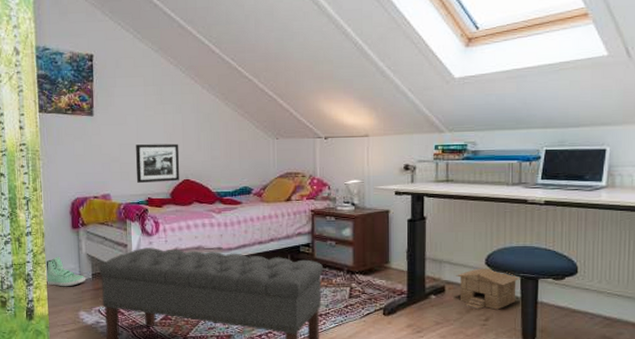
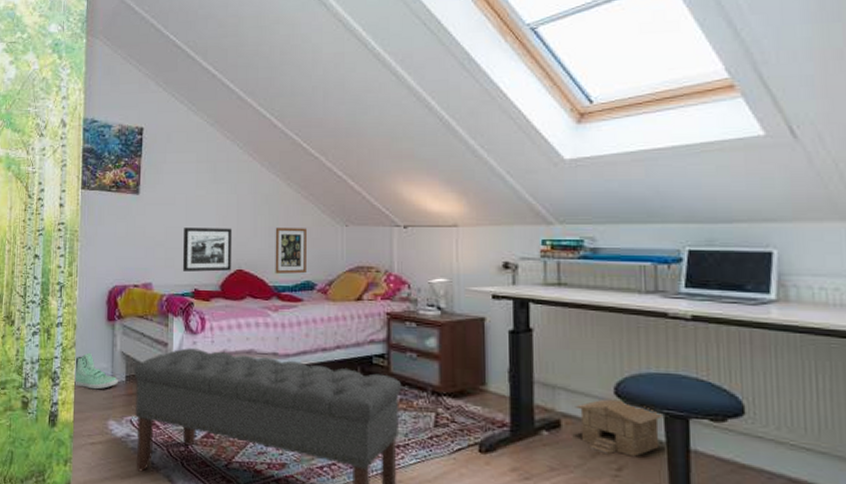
picture frame: none [216,141,244,182] -> present [275,227,308,275]

